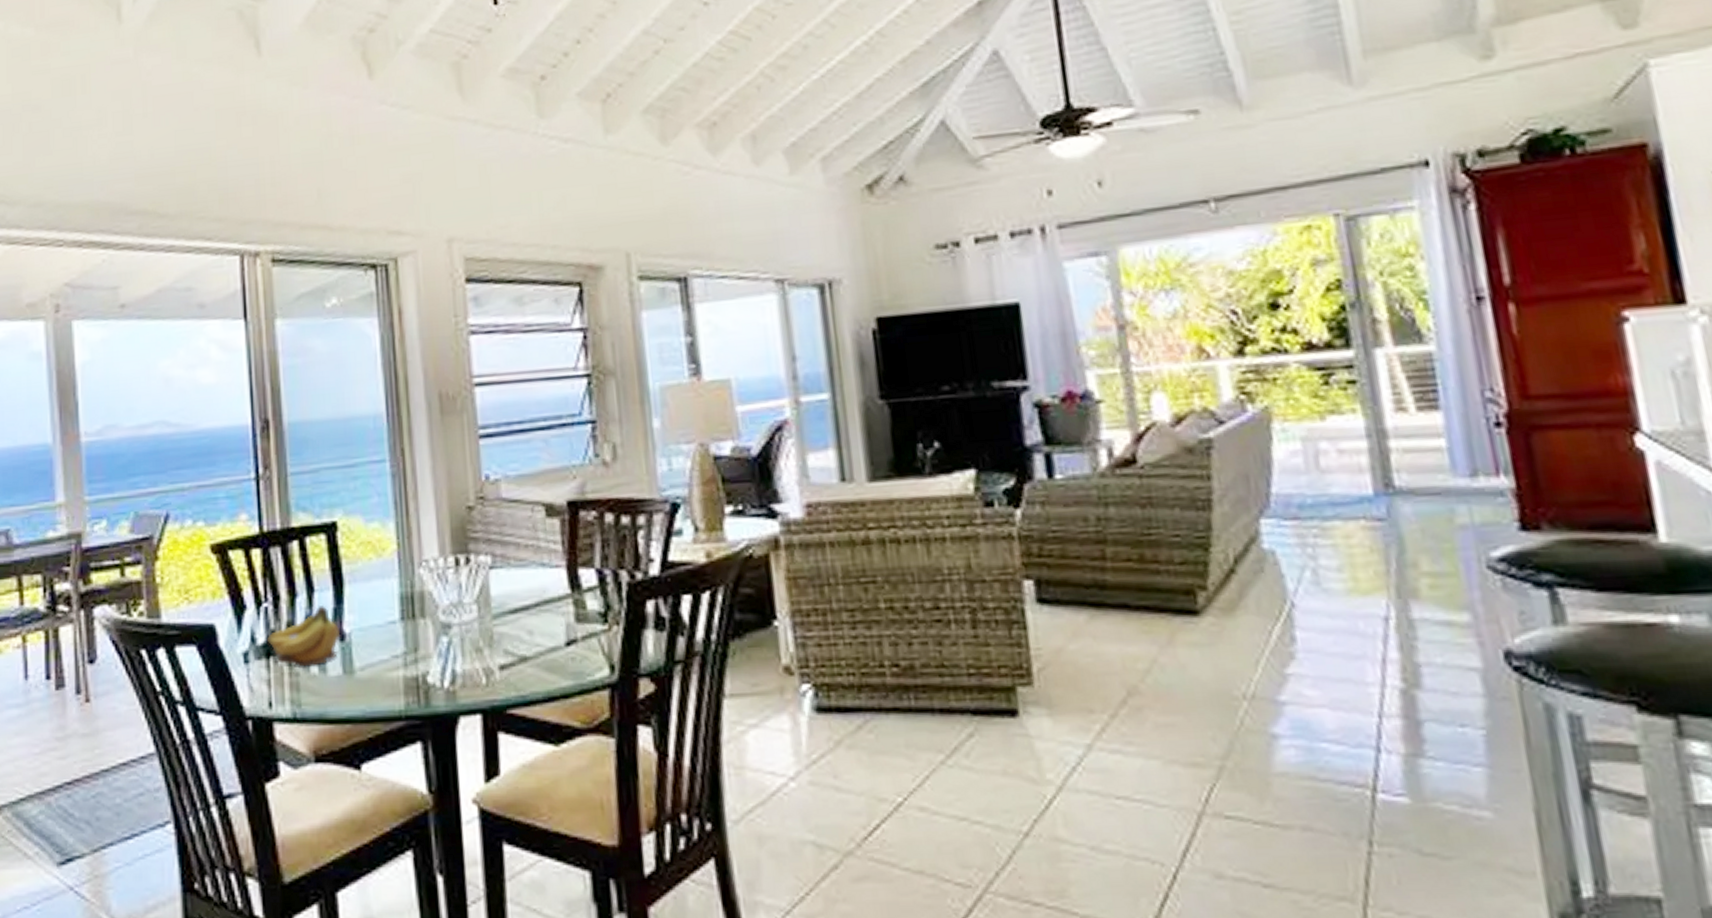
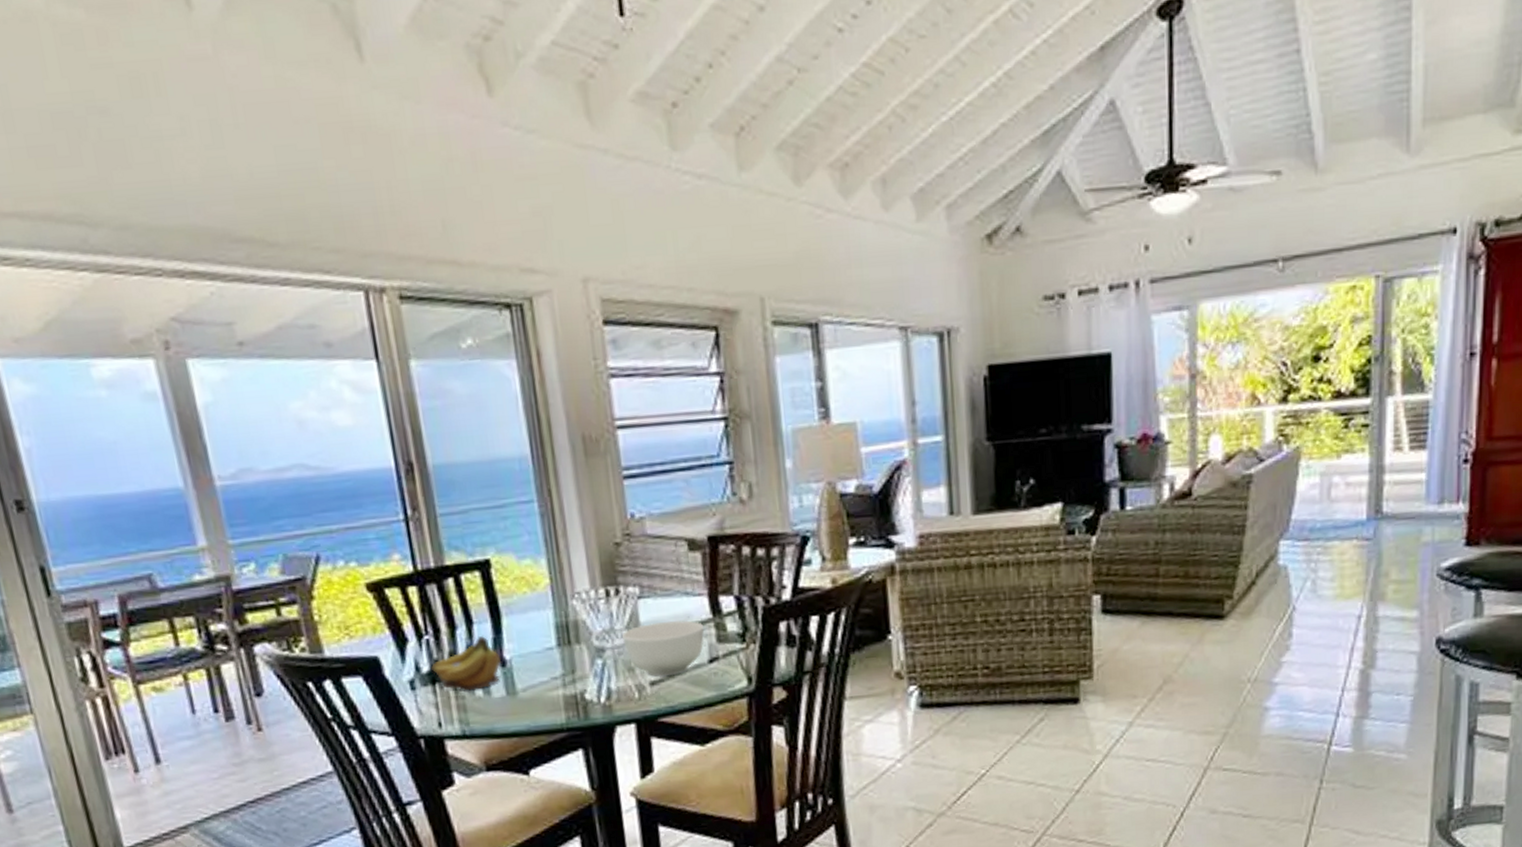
bowl: none [470,595,562,659] -> present [621,620,704,676]

